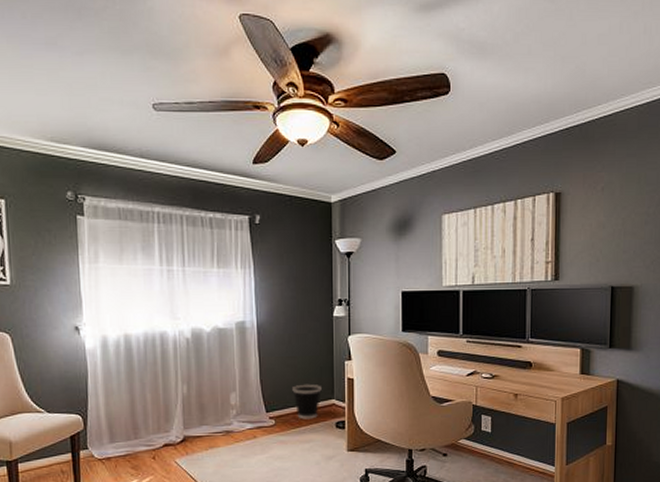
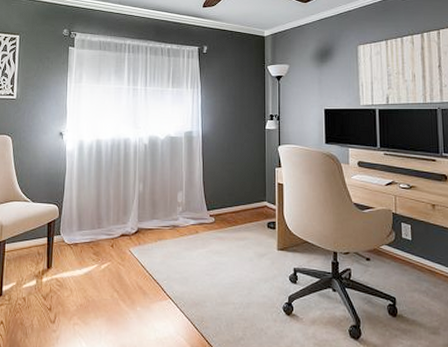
wastebasket: present [292,384,322,420] -> none [230,187,255,219]

